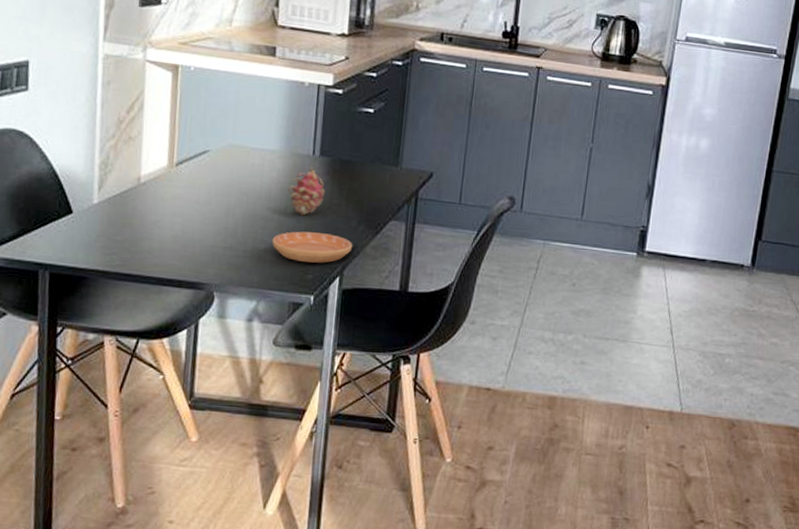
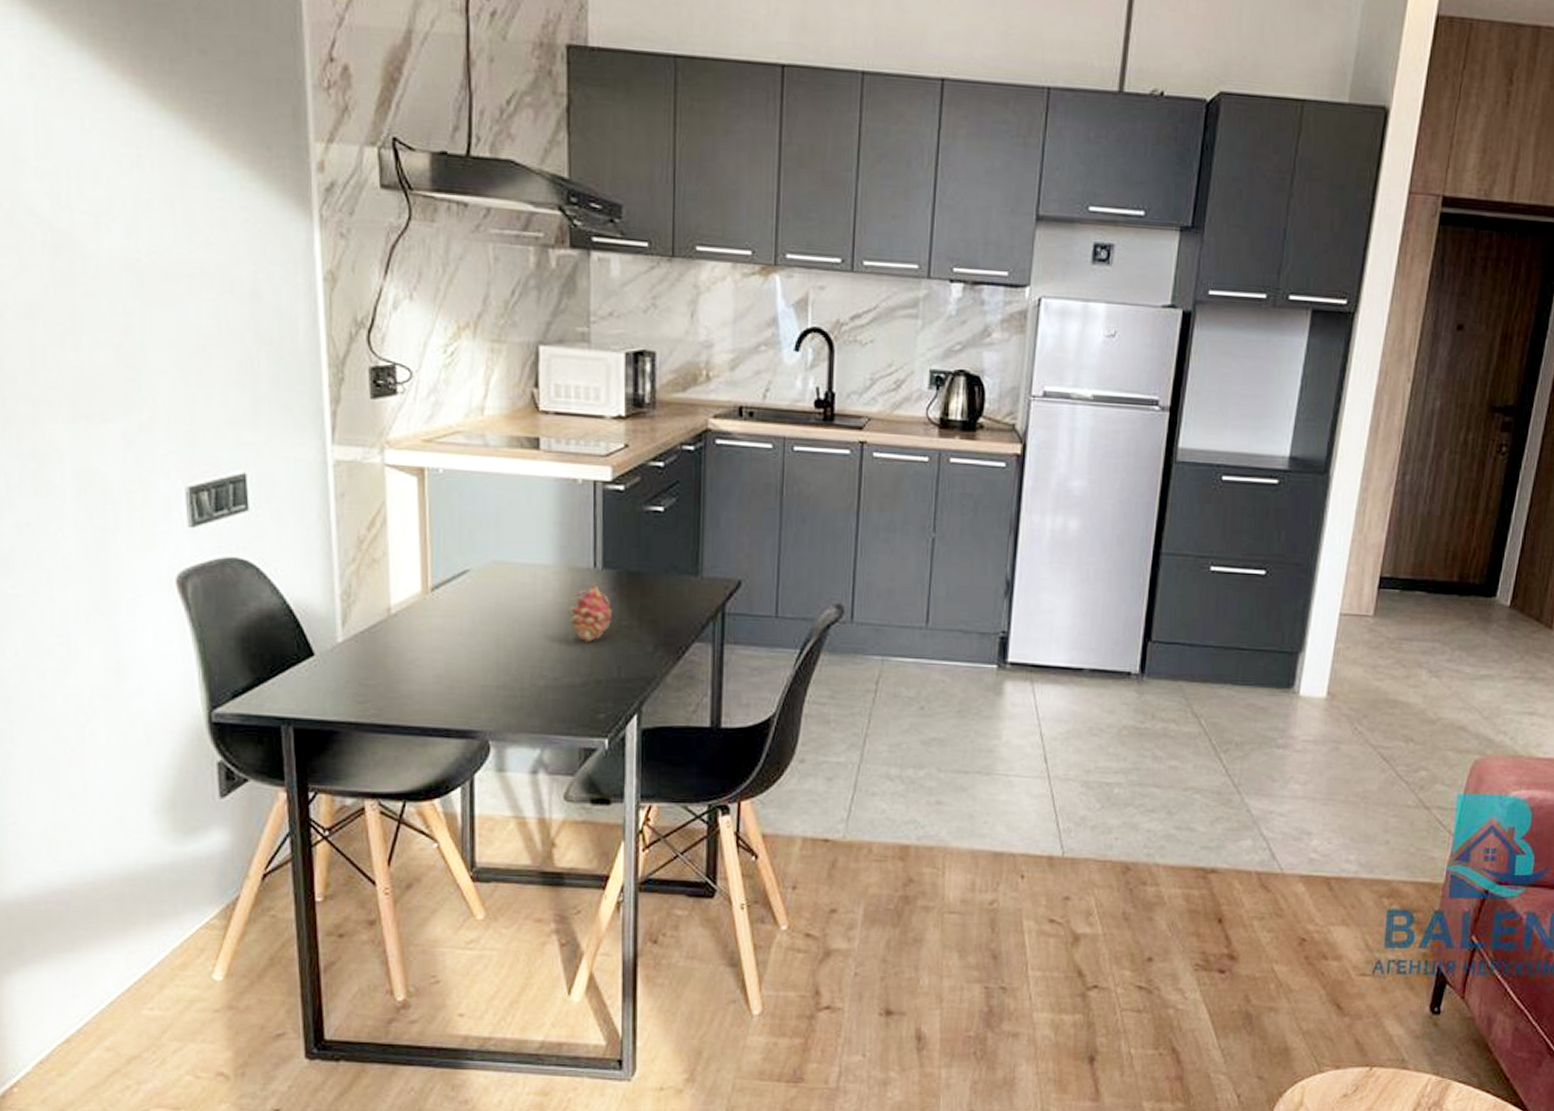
saucer: present [272,231,353,263] -> none [553,661,651,699]

